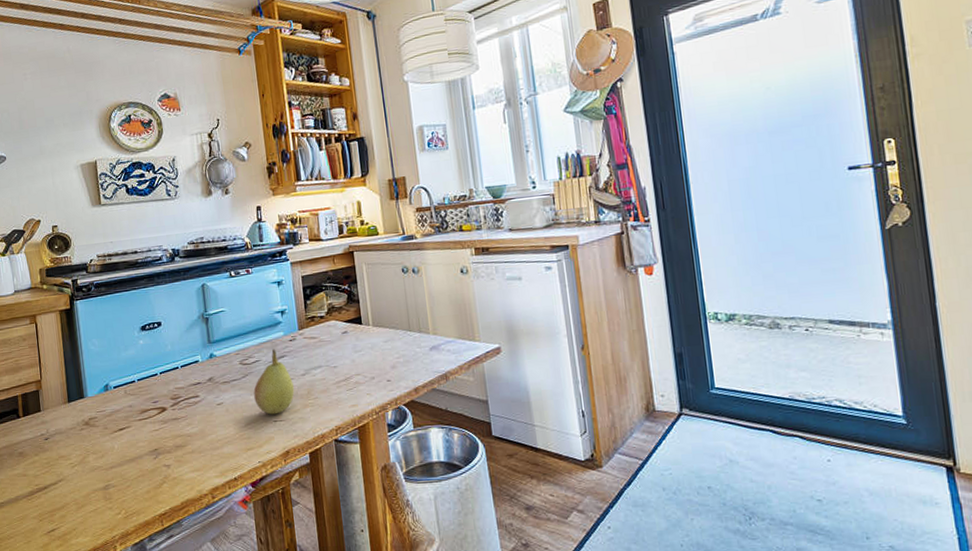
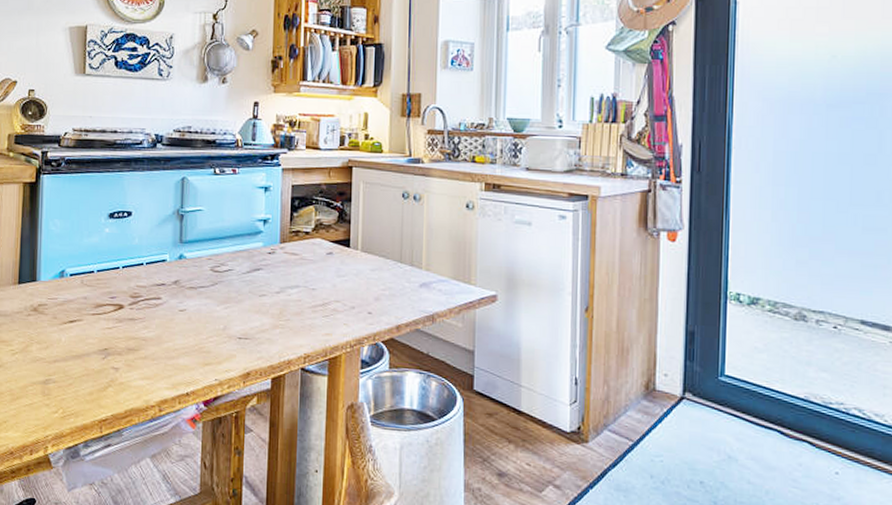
fruit: present [253,349,294,415] -> none [221,259,265,331]

